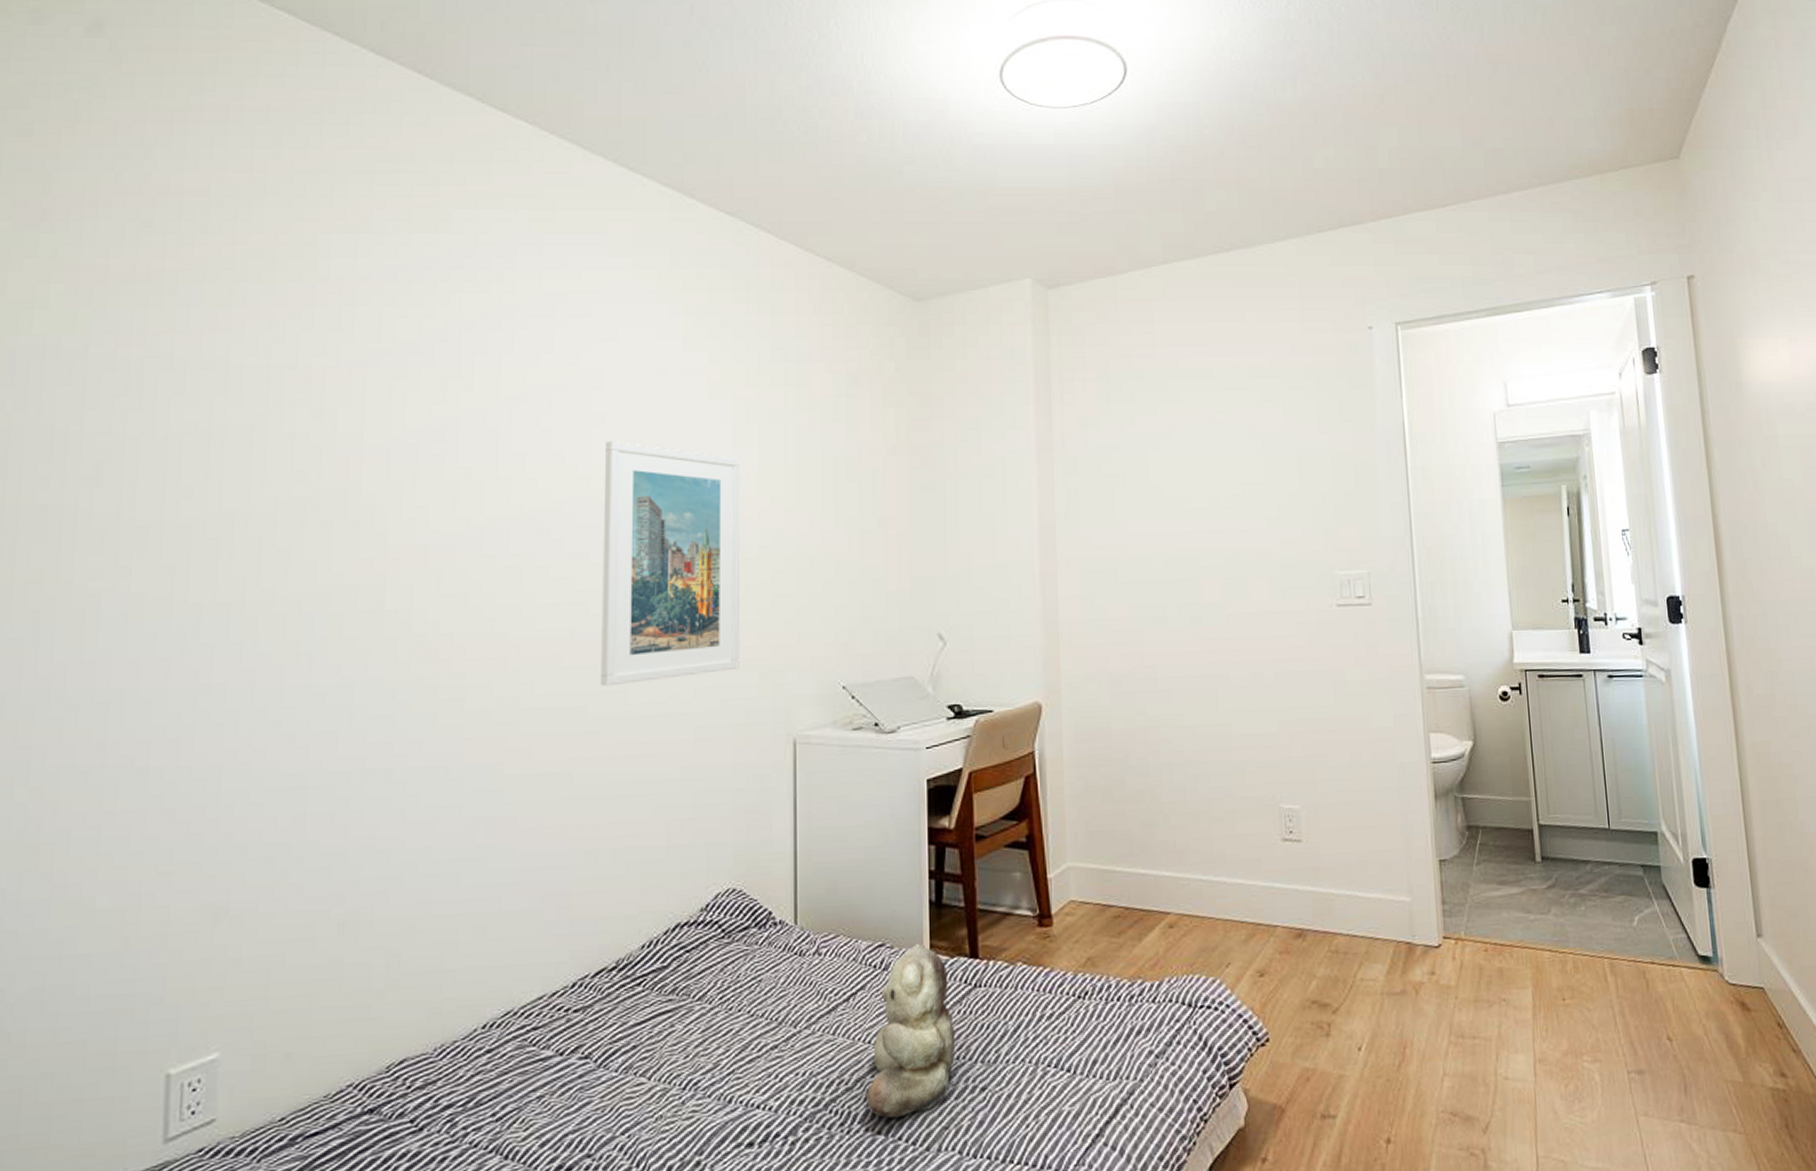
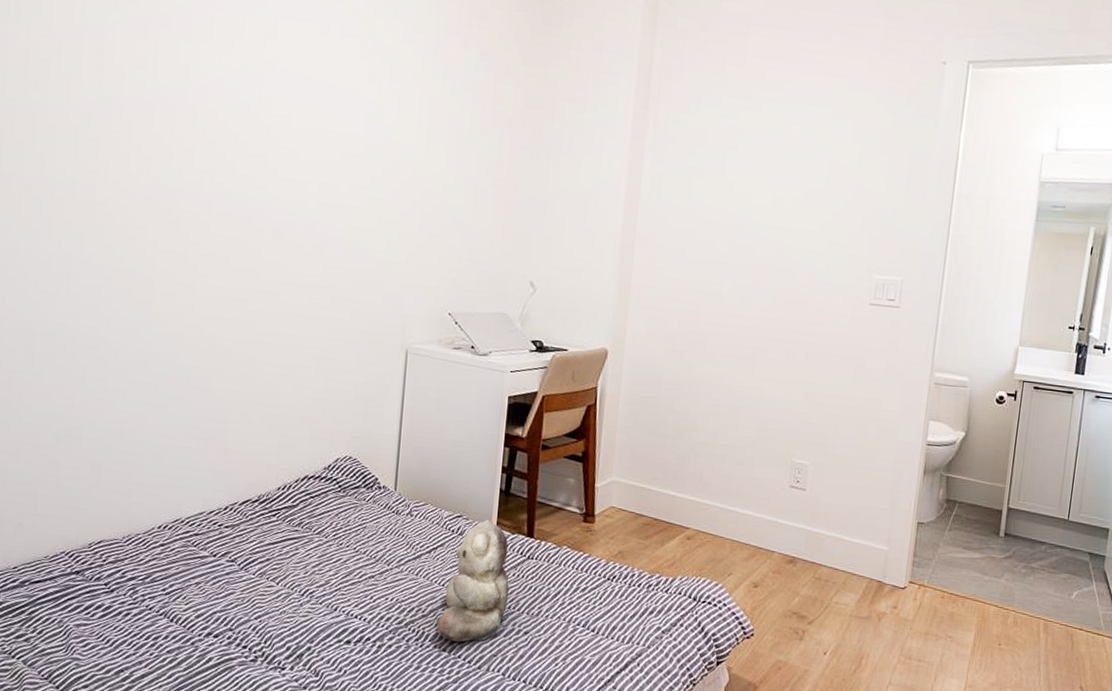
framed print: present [601,440,741,687] -> none [259,84,383,288]

